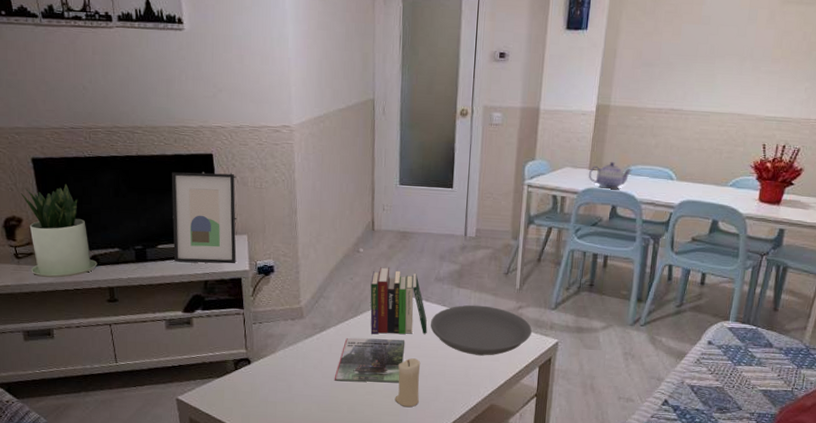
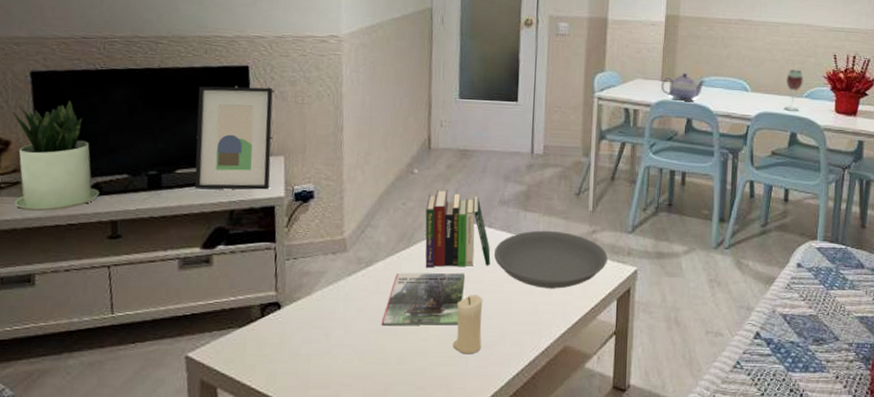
wineglass: none [708,159,730,200] -> present [785,70,803,111]

